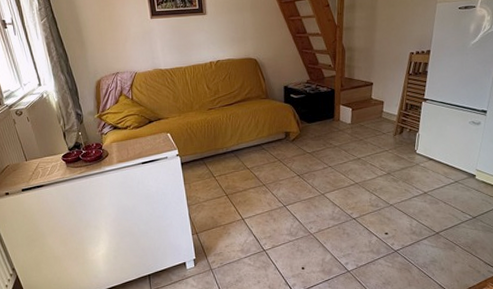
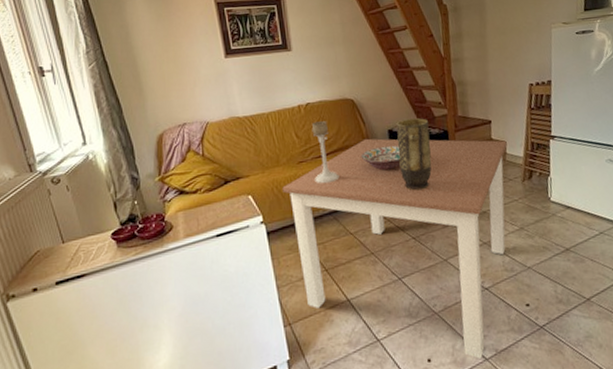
dining table: none [195,92,384,271] -> present [282,138,507,359]
candle holder: none [220,76,241,128] -> present [312,121,340,184]
decorative bowl: none [259,99,293,120] -> present [360,145,401,171]
vase: none [291,78,319,138] -> present [396,118,432,191]

